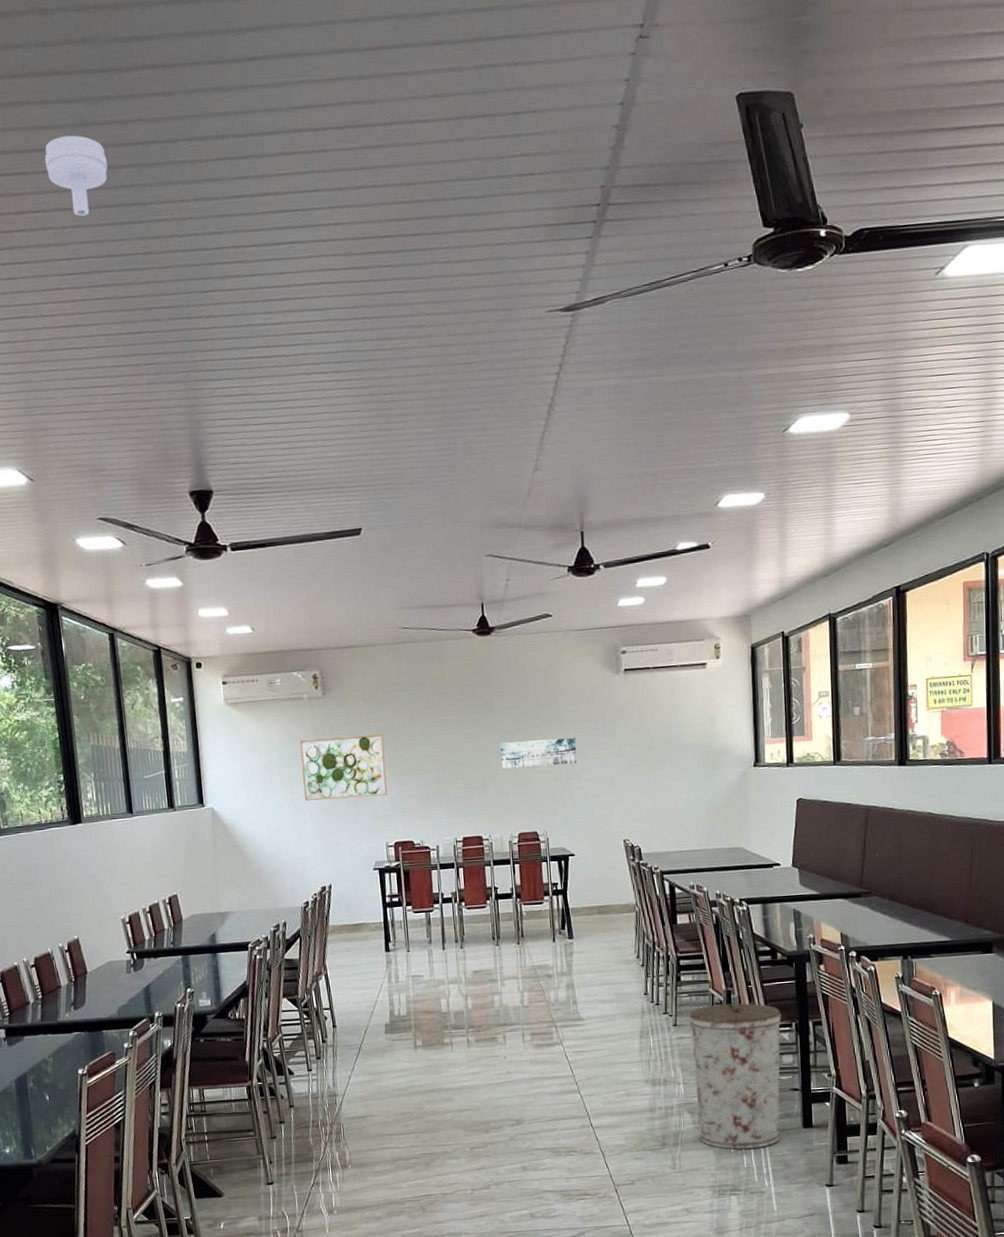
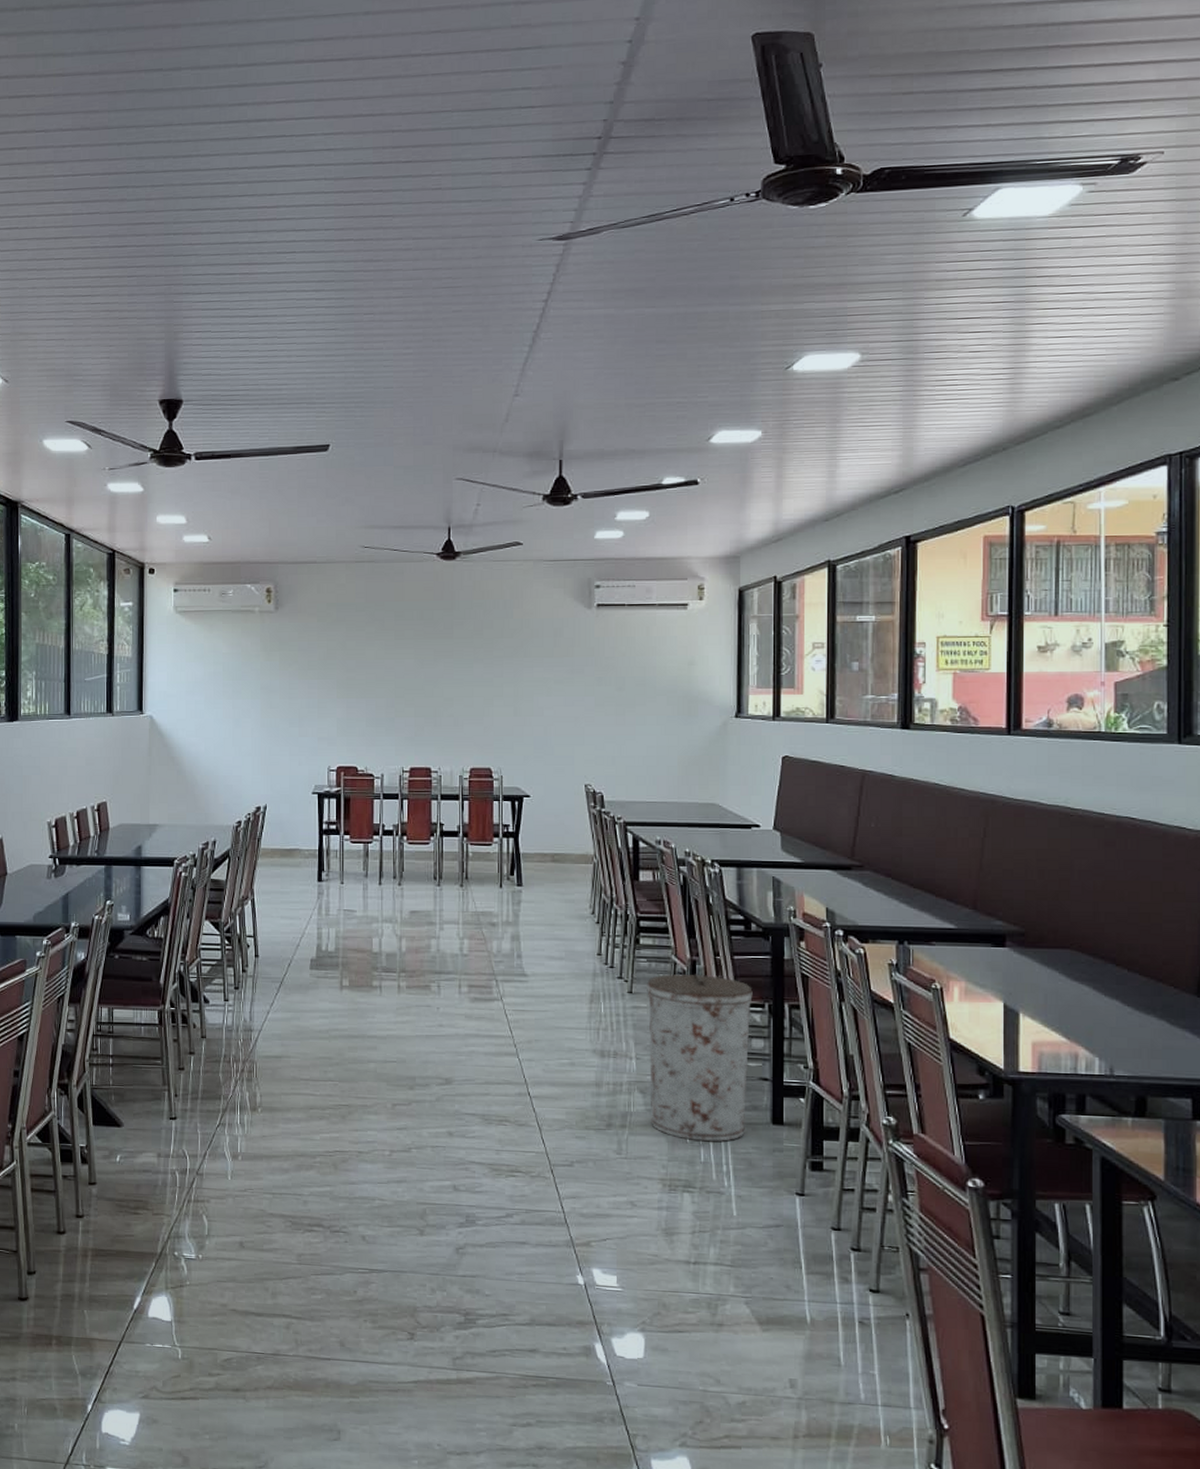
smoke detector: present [44,135,108,216] -> none [52,62,111,136]
wall art: present [300,734,388,801] -> none [246,653,334,717]
wall art: present [500,737,577,769] -> none [457,671,540,700]

